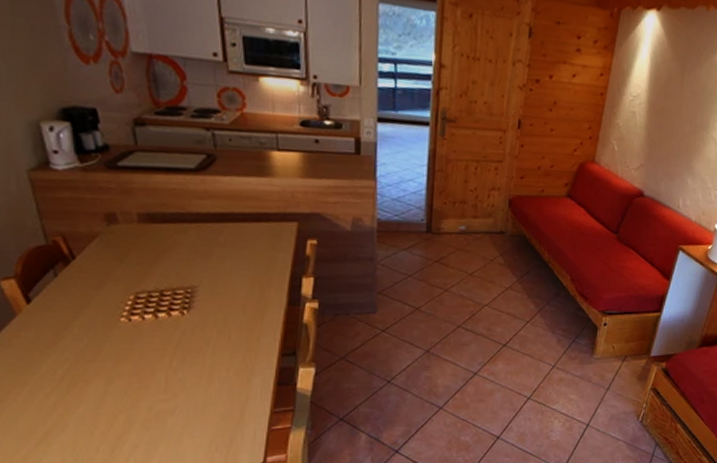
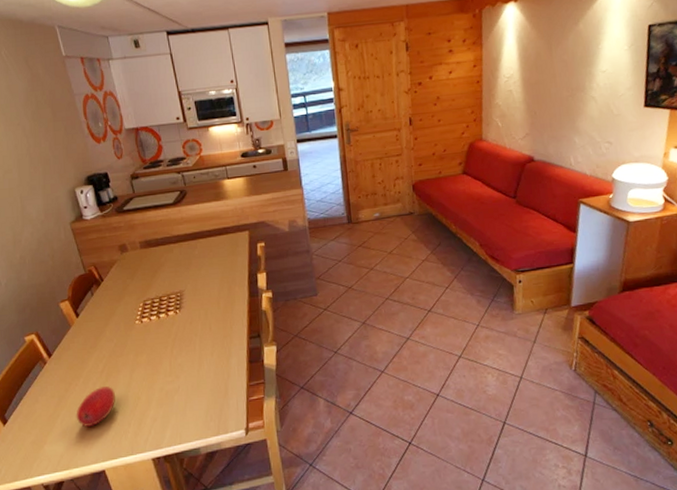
fruit: none [14,400,81,450] -> present [76,386,116,427]

